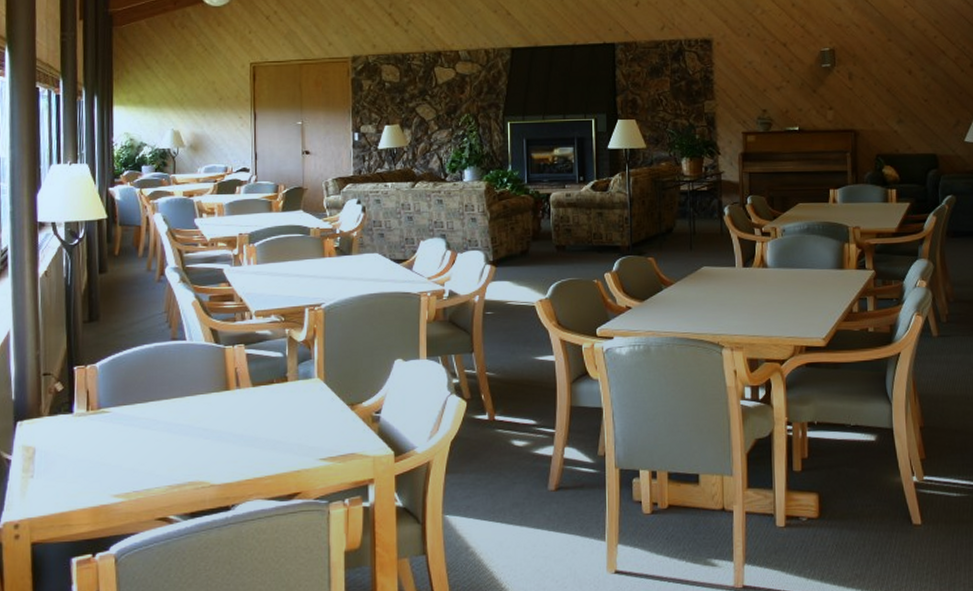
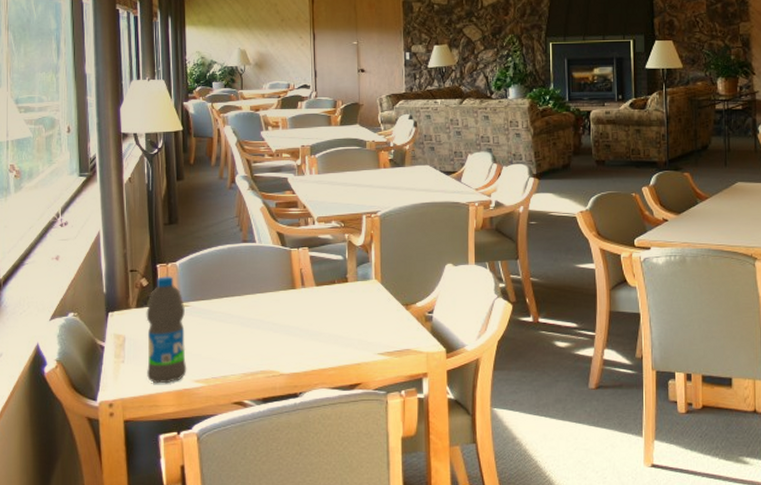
water bottle: none [59,378,105,501] -> present [146,275,187,384]

